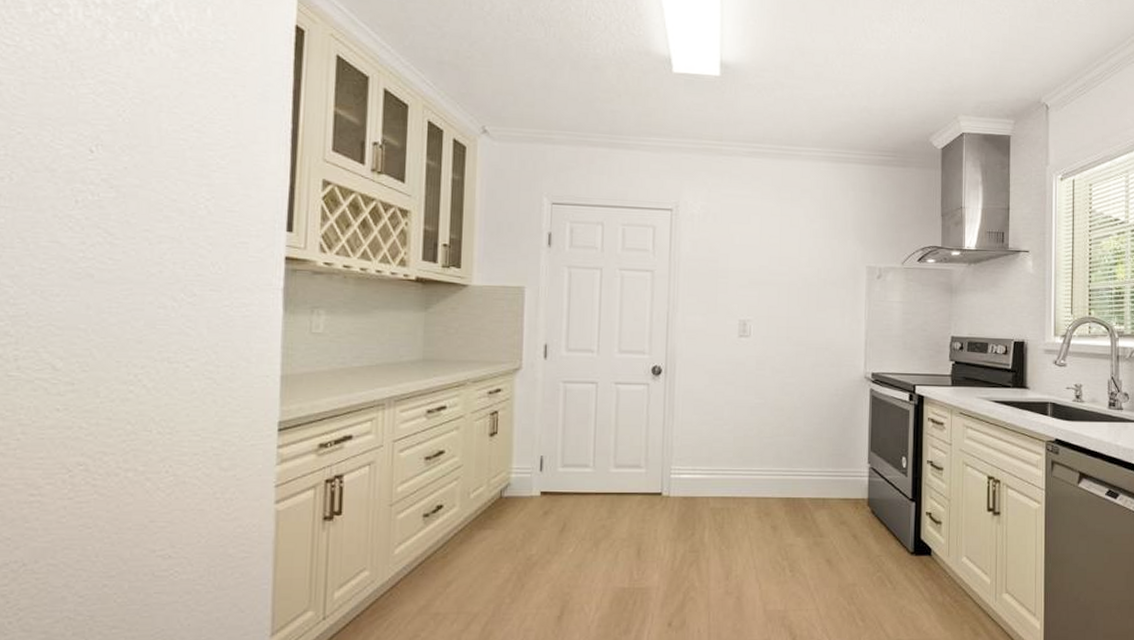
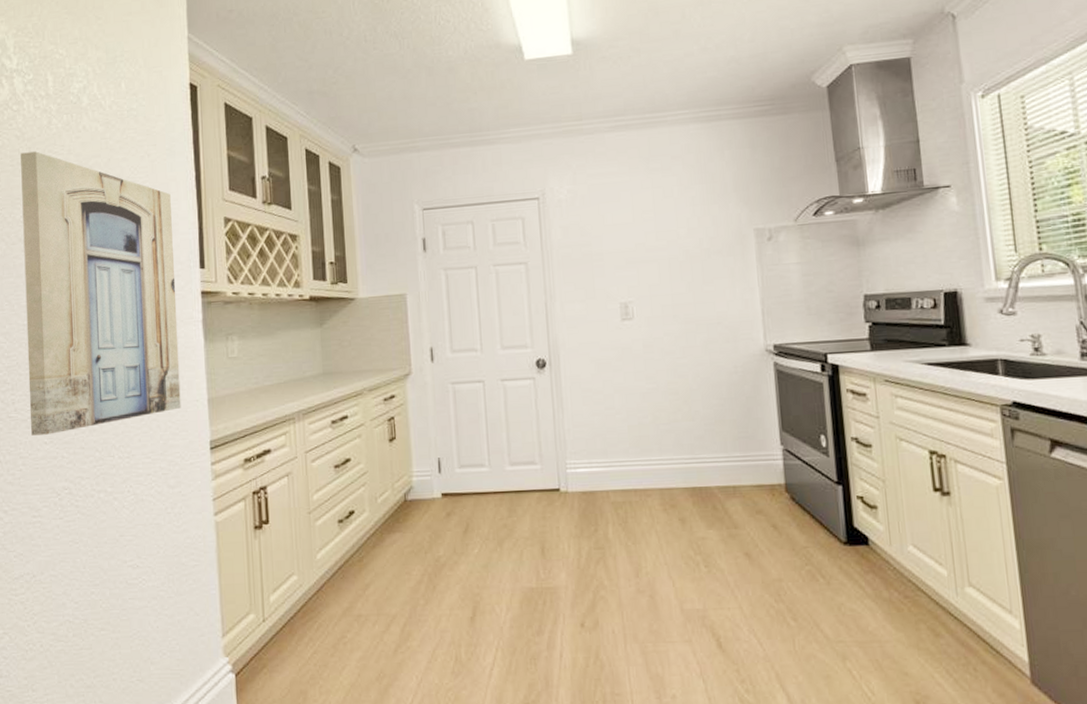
wall art: none [38,65,258,400] -> present [21,151,181,436]

